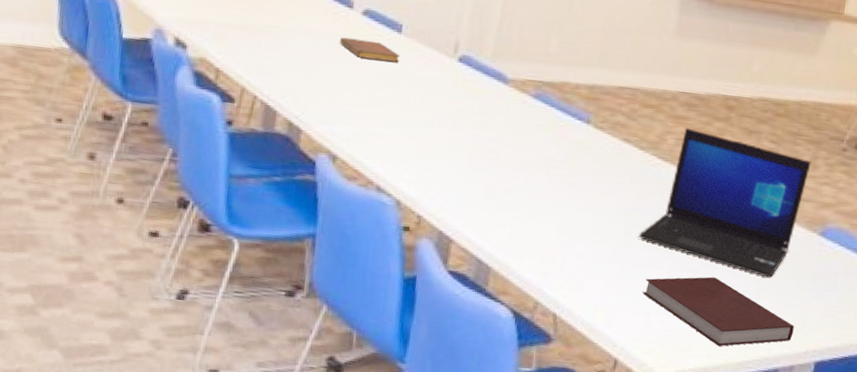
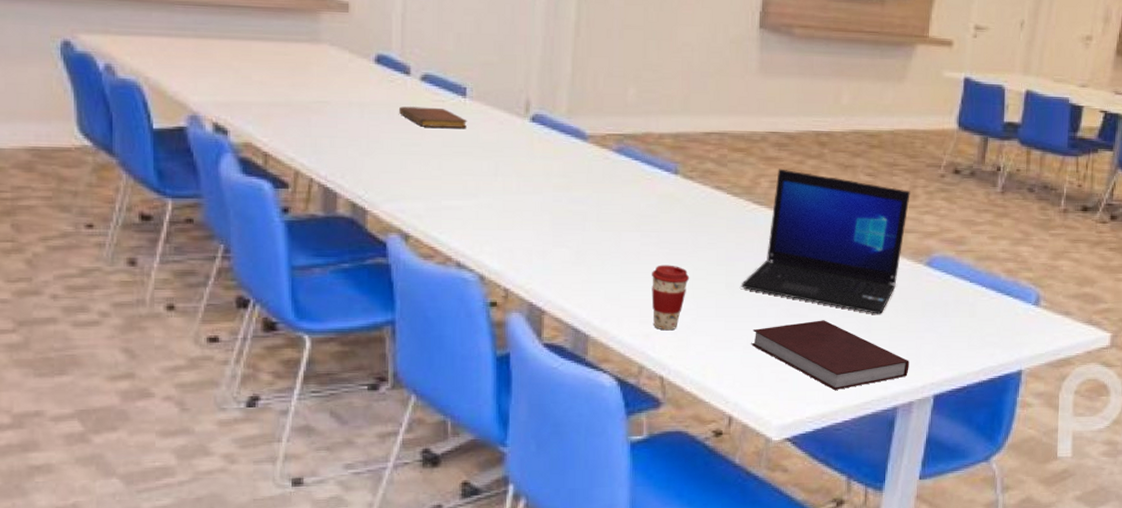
coffee cup: none [552,208,591,271] -> present [651,265,690,331]

